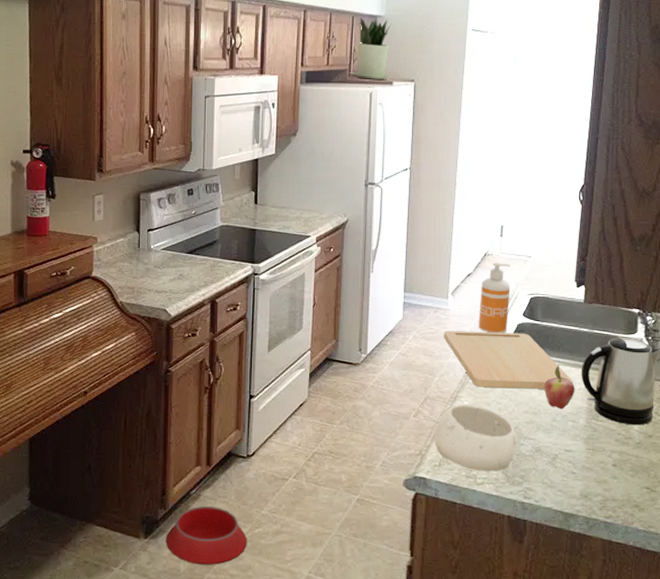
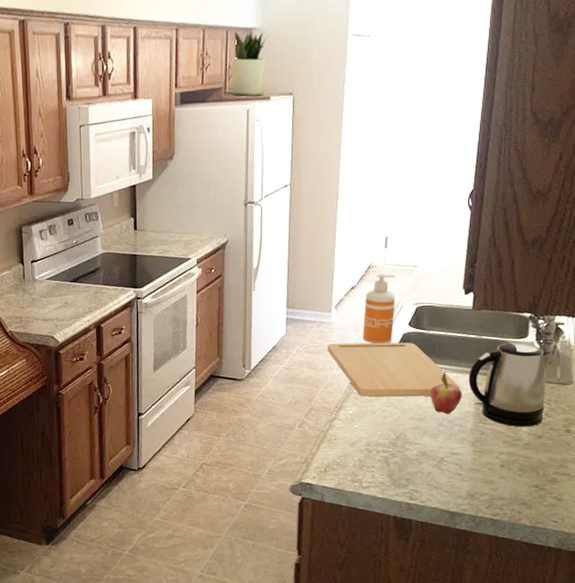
pet bowl: present [165,506,247,565] -> none [66,515,142,567]
bowl: present [434,405,518,472] -> none [319,414,403,476]

